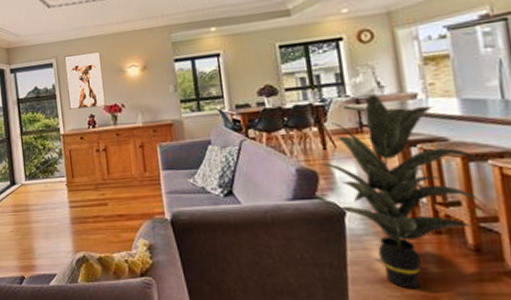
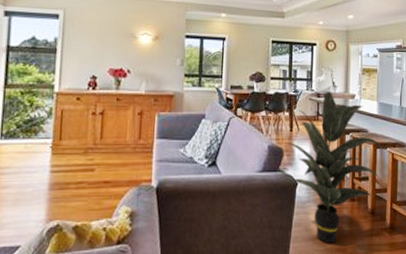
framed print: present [64,51,106,110] -> none [70,10,115,69]

